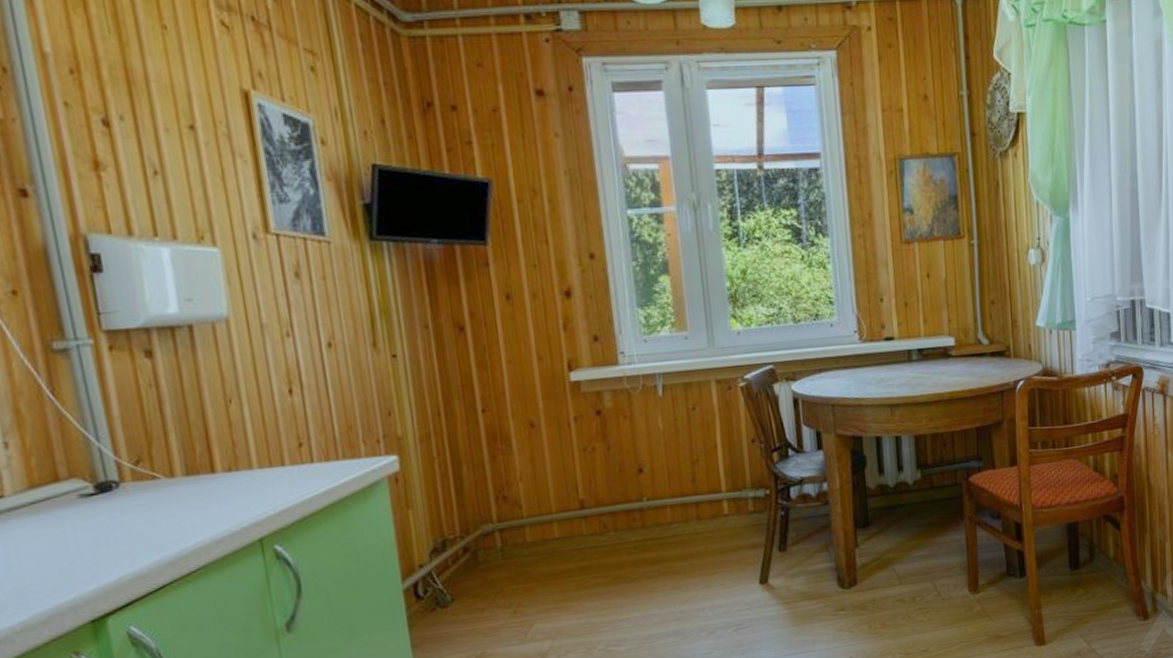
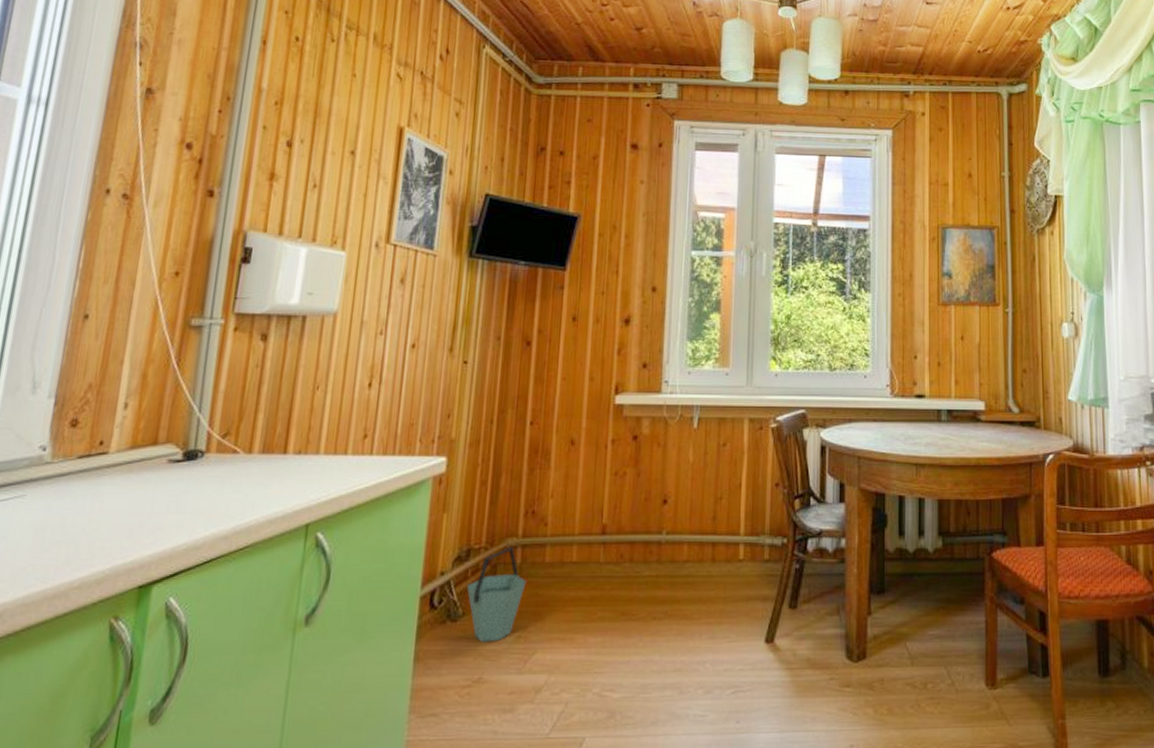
bucket: none [450,532,512,622] -> present [467,547,526,642]

